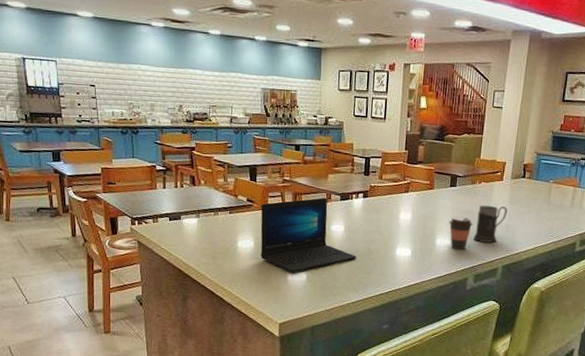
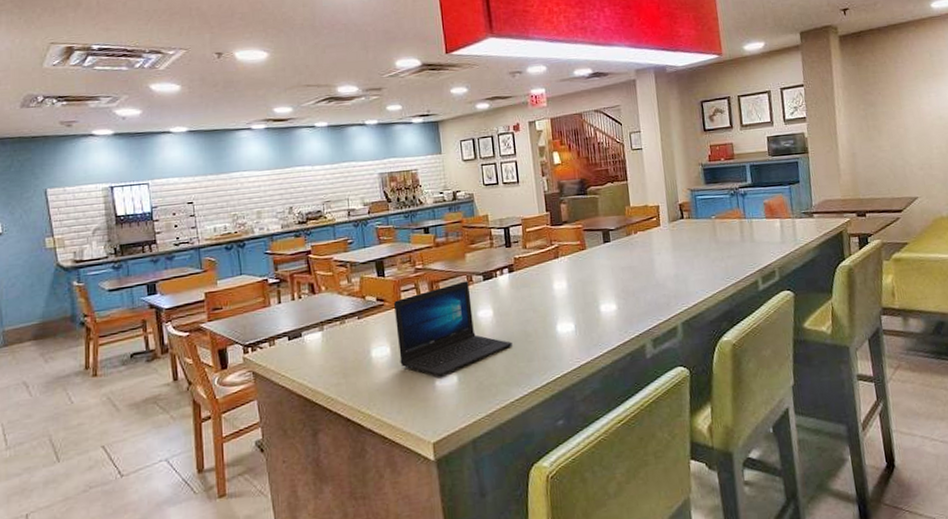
coffee cup: present [449,216,473,250] -> none [610,274,638,314]
mug: present [473,205,507,243] -> none [640,254,673,300]

